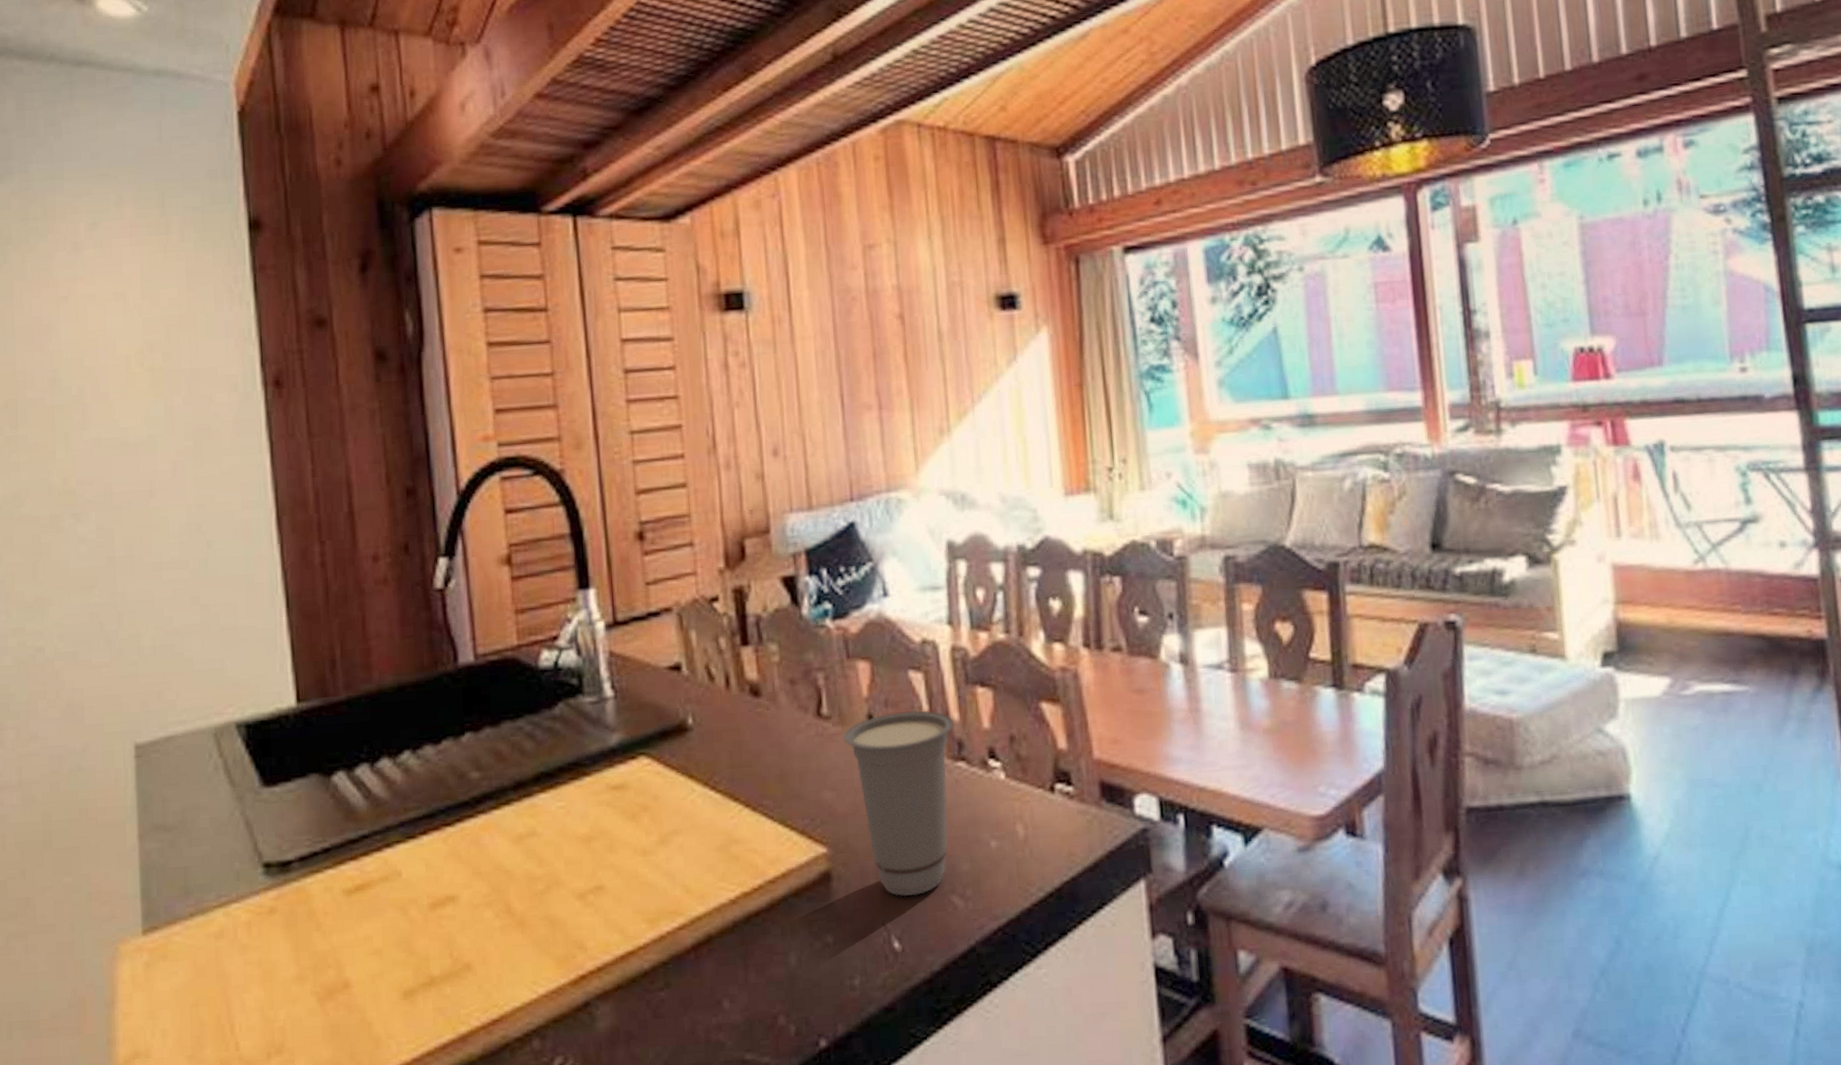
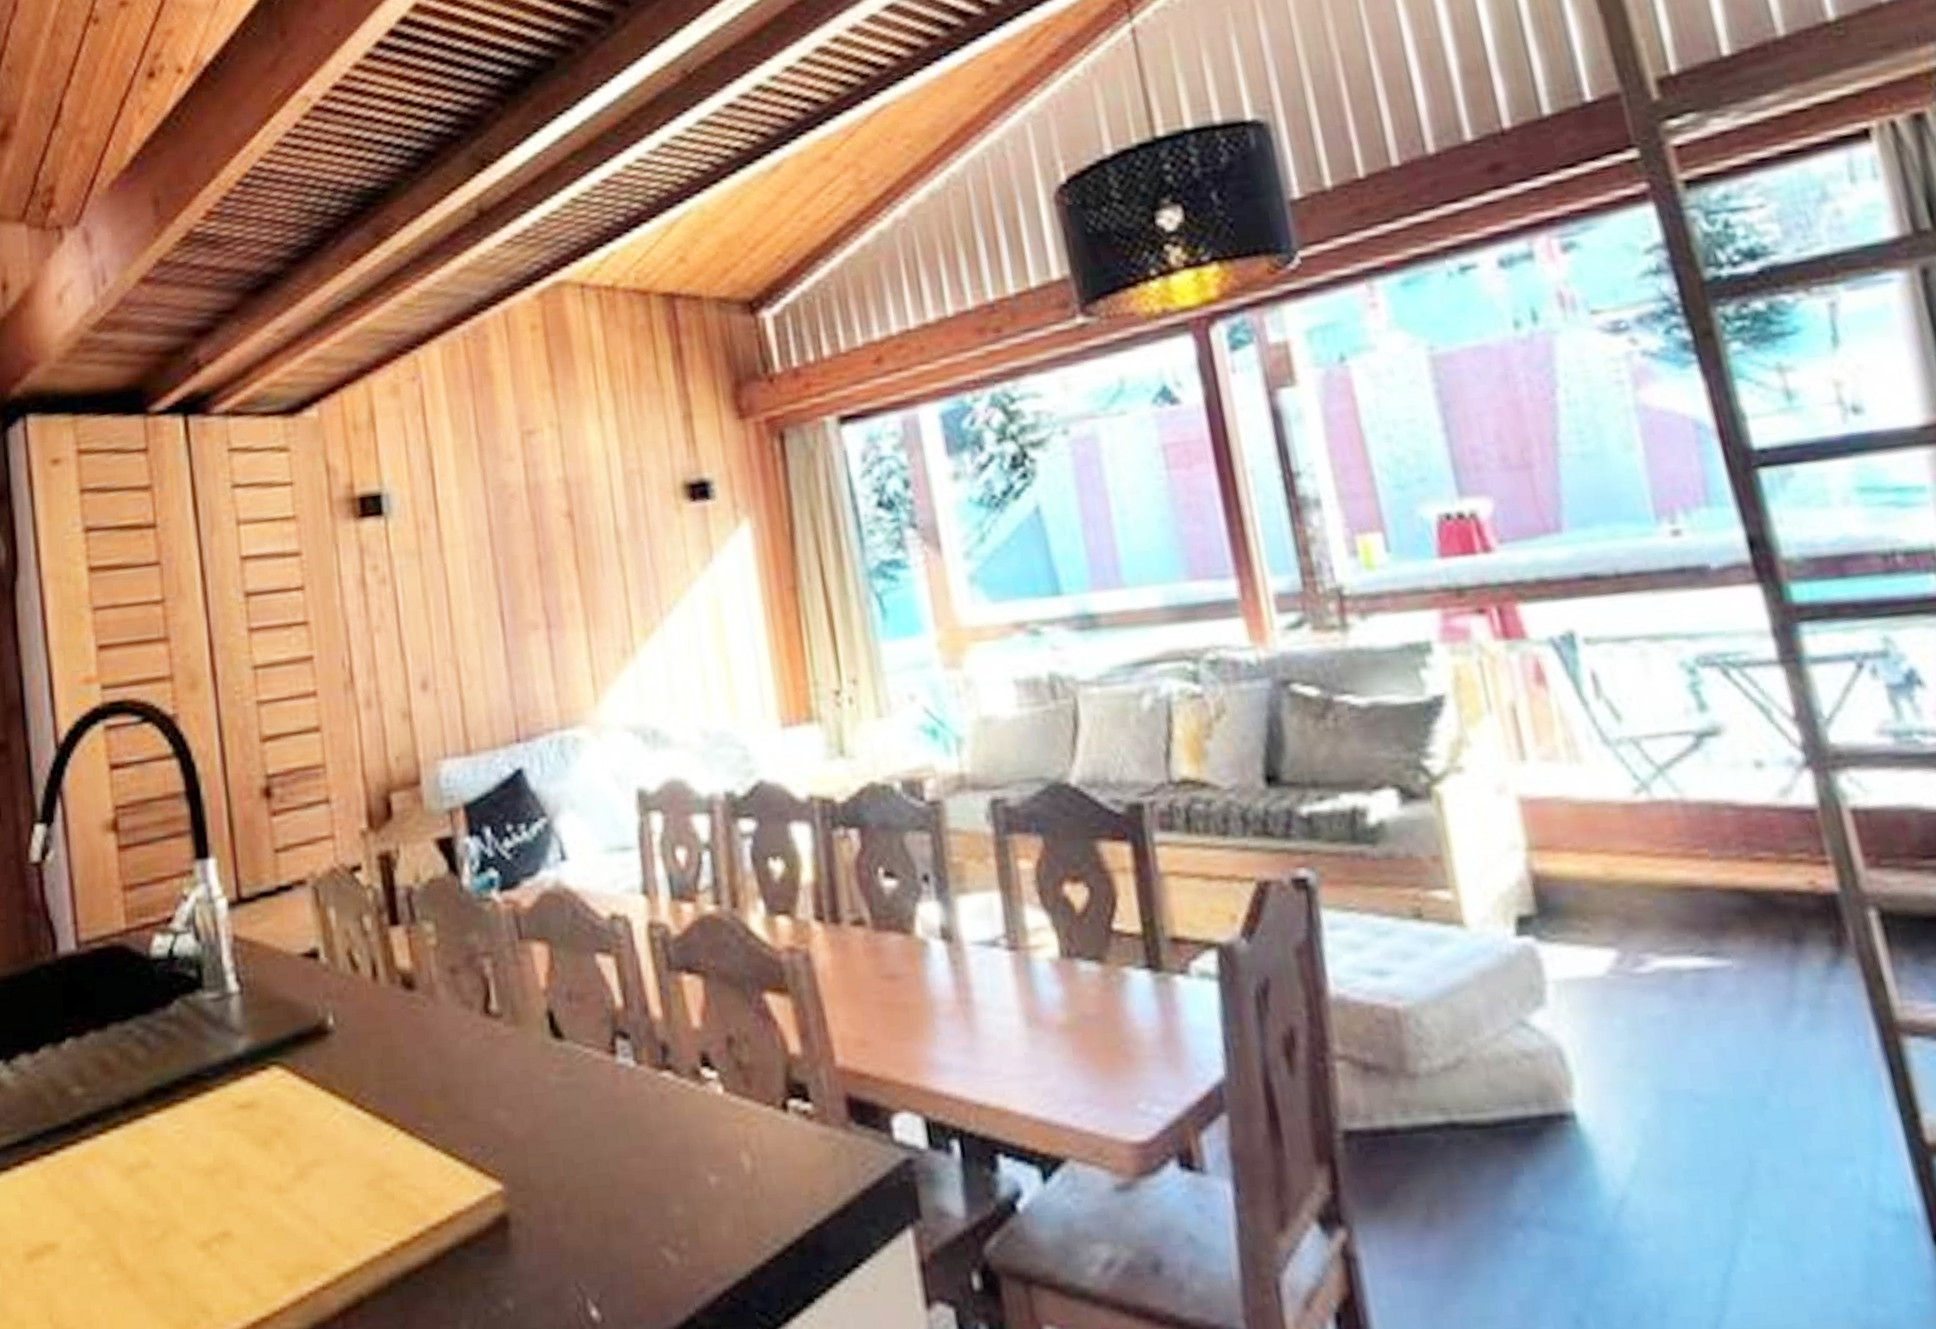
cup: present [843,710,955,897] -> none [518,1005,656,1249]

